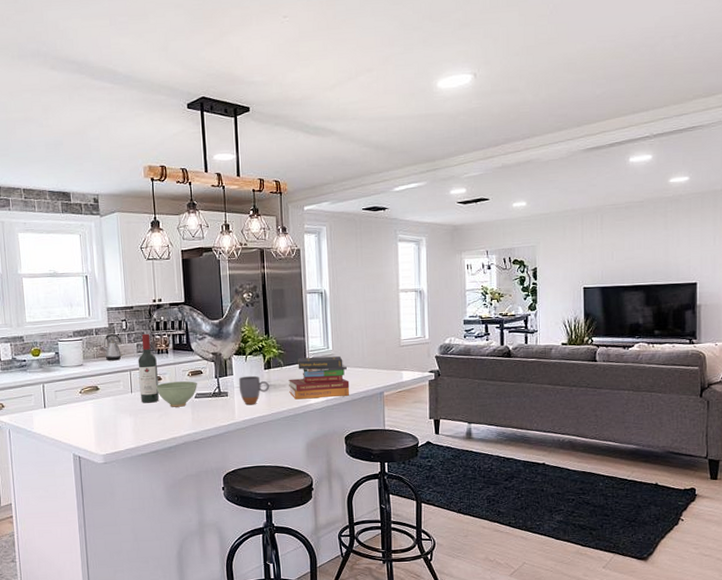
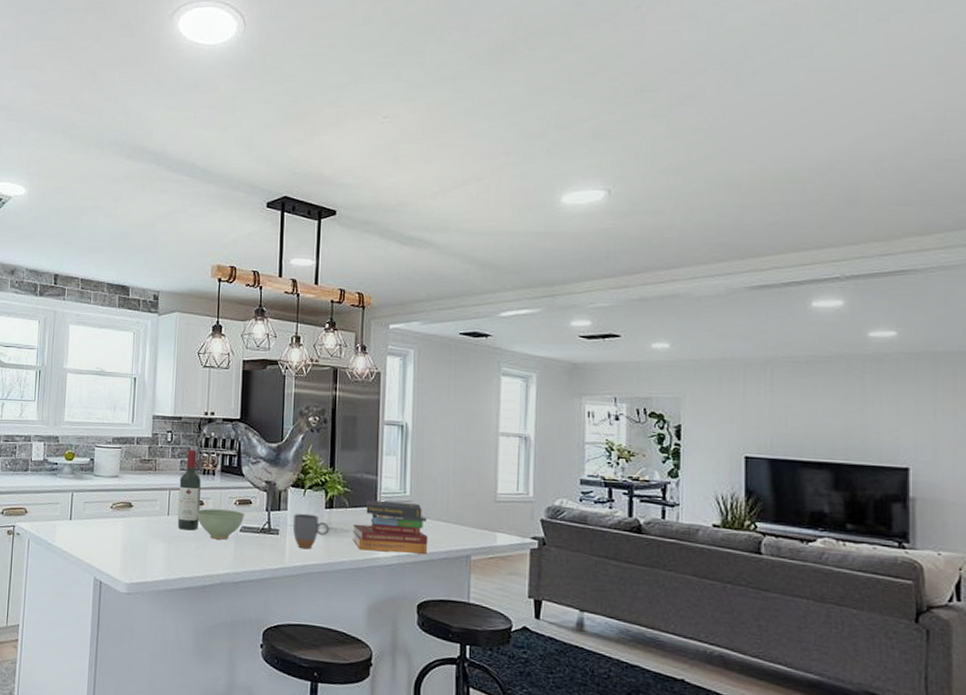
kettle: present [102,334,123,361] -> none [142,446,164,476]

